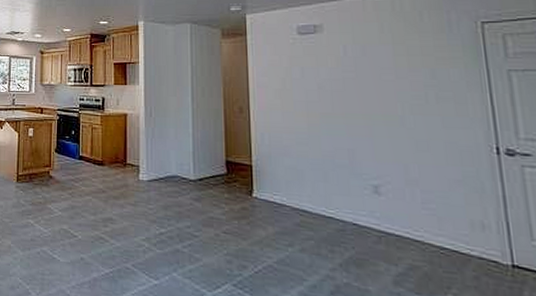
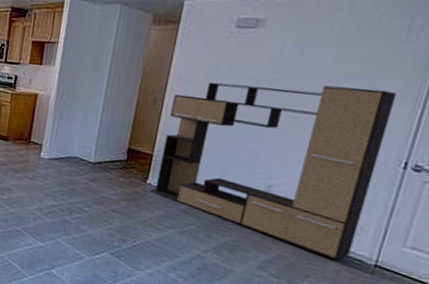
media console: none [258,79,482,265] -> present [150,82,398,261]

